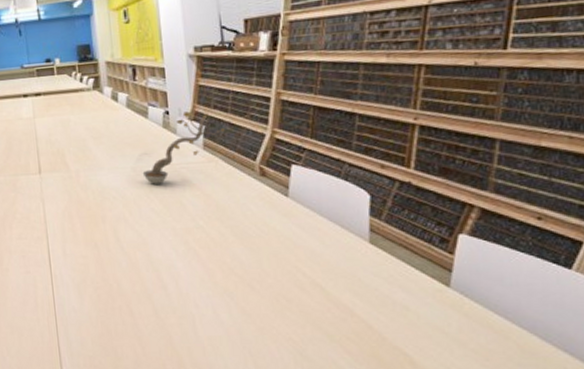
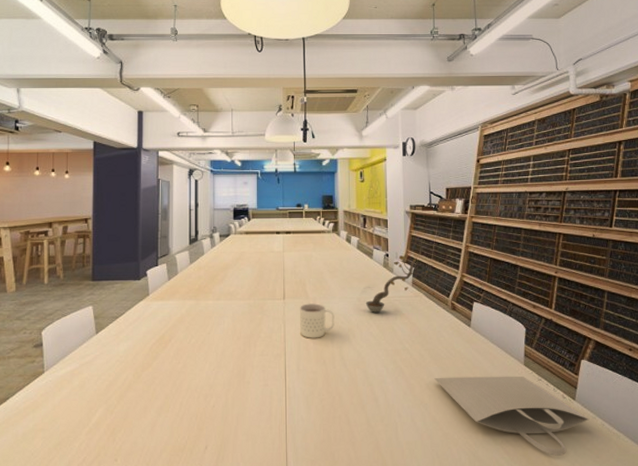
mug: none [60,176,105,218] -> present [300,303,335,338]
tote bag: none [241,256,473,357] -> present [434,376,590,456]

